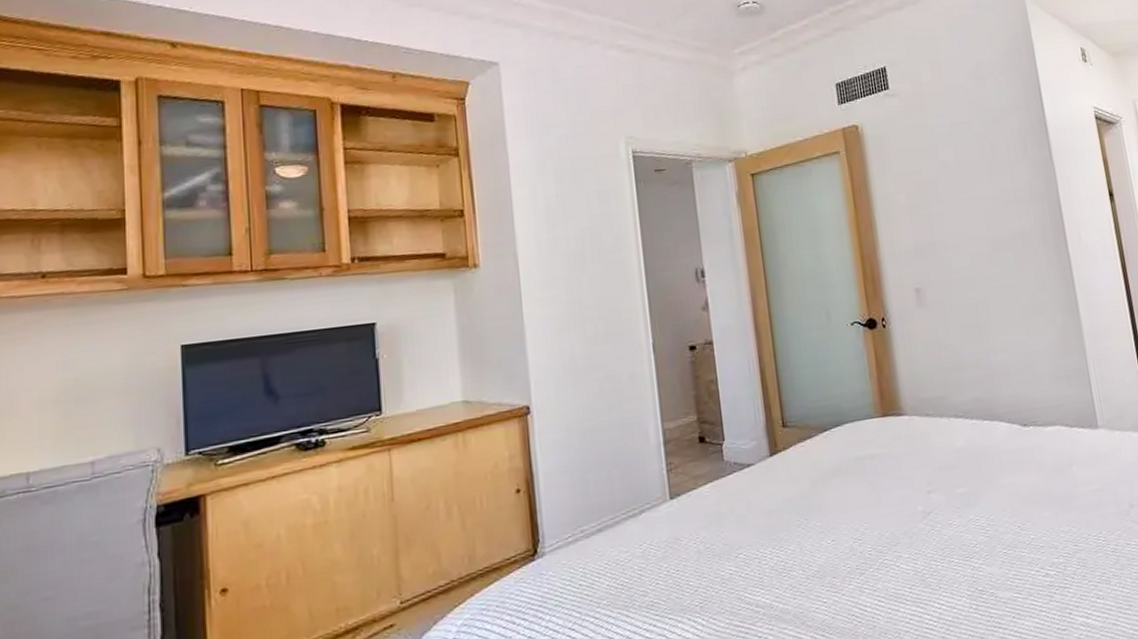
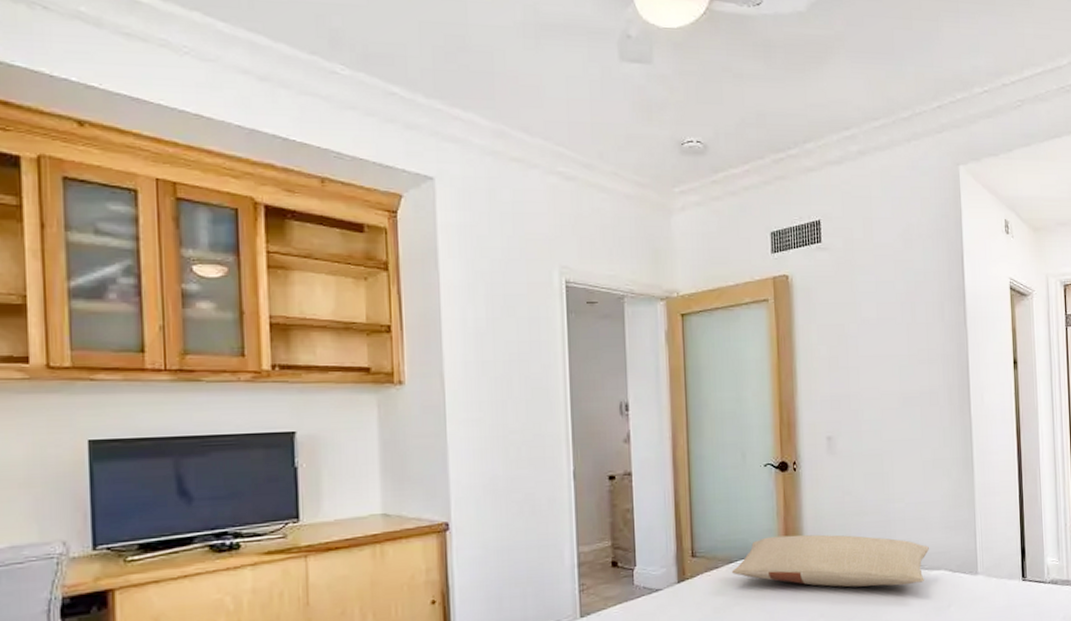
pillow: none [826,393,1040,451] -> present [731,534,929,588]

